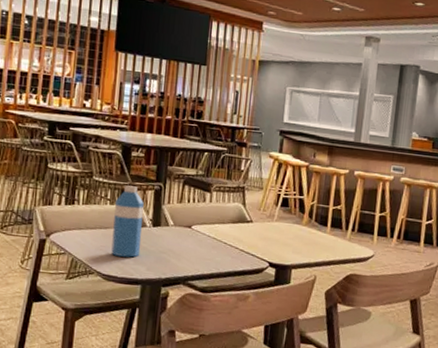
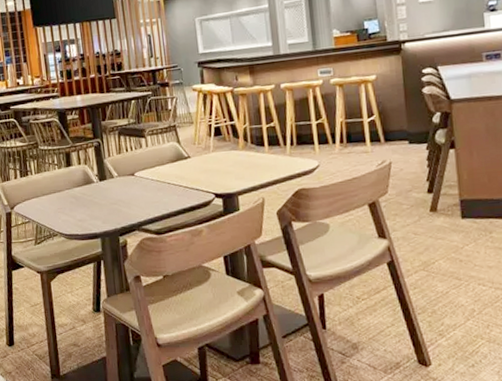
water bottle: present [111,185,144,258] -> none [62,147,94,215]

